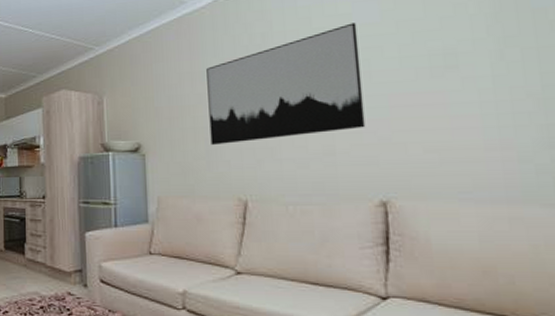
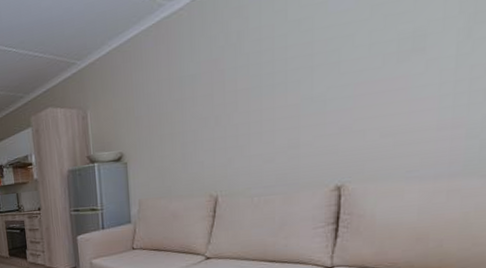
wall art: present [206,22,366,145] -> none [183,11,331,148]

